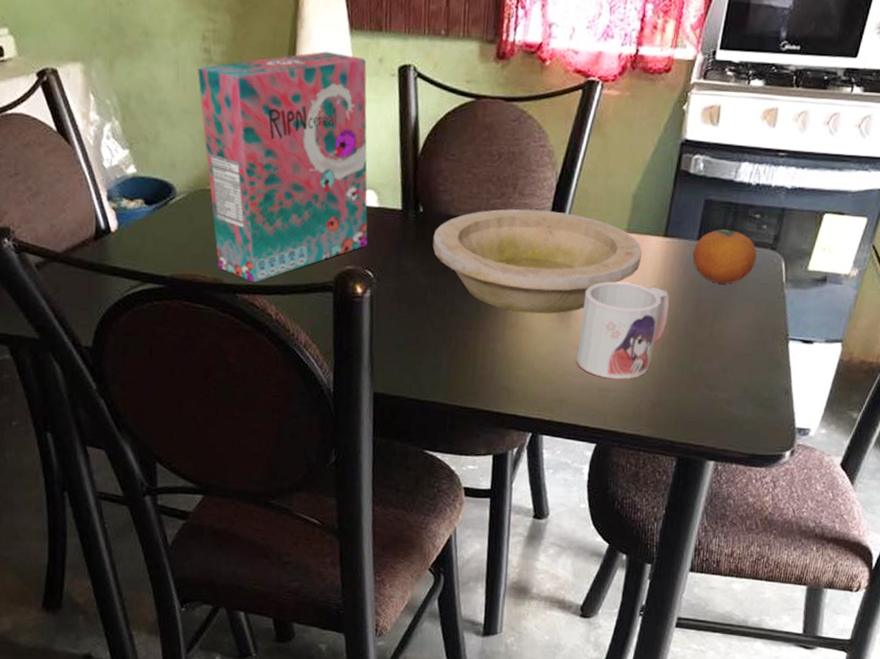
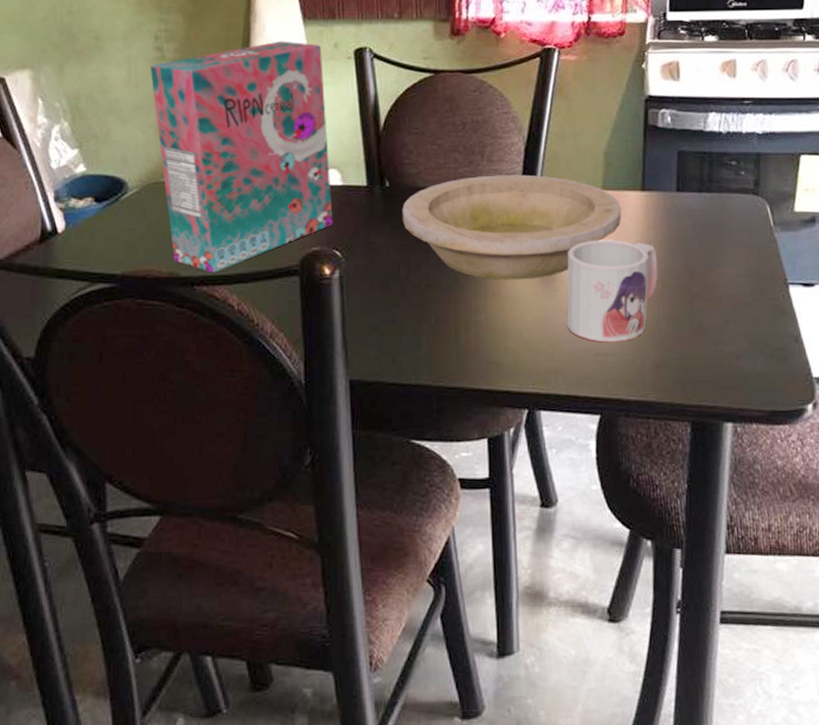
fruit: present [692,229,757,284] -> none [673,179,740,233]

